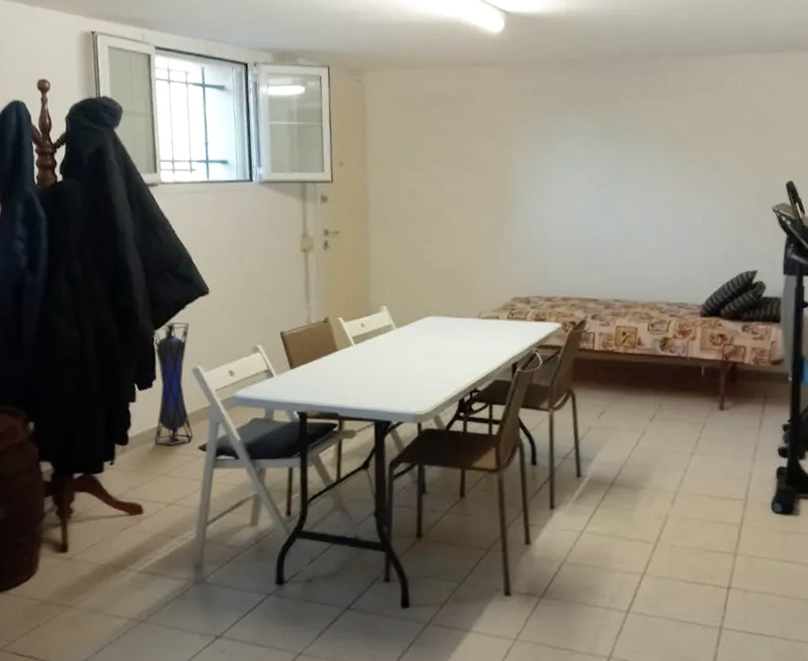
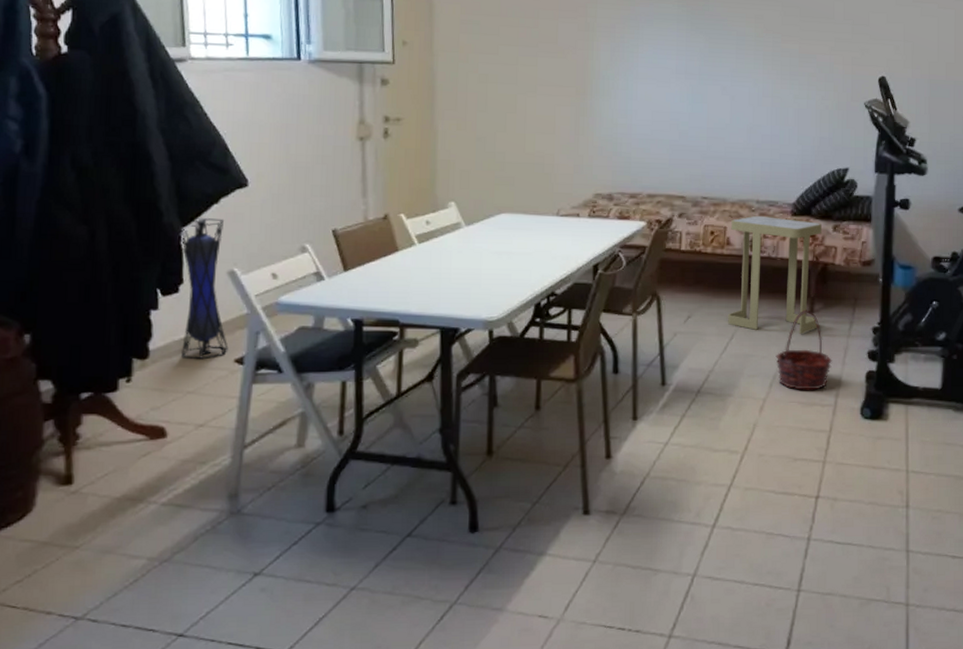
side table: none [639,317,731,430] -> present [727,215,822,334]
basket: none [686,407,743,485] -> present [775,309,833,390]

